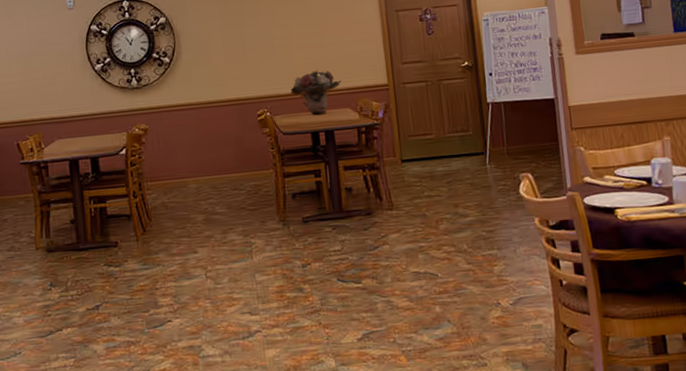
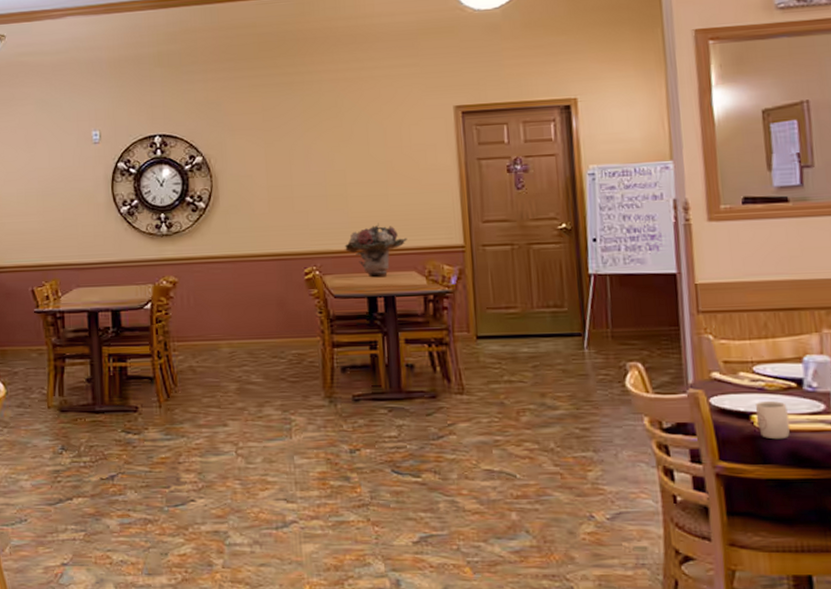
mug: none [618,197,644,228] -> present [755,401,791,440]

